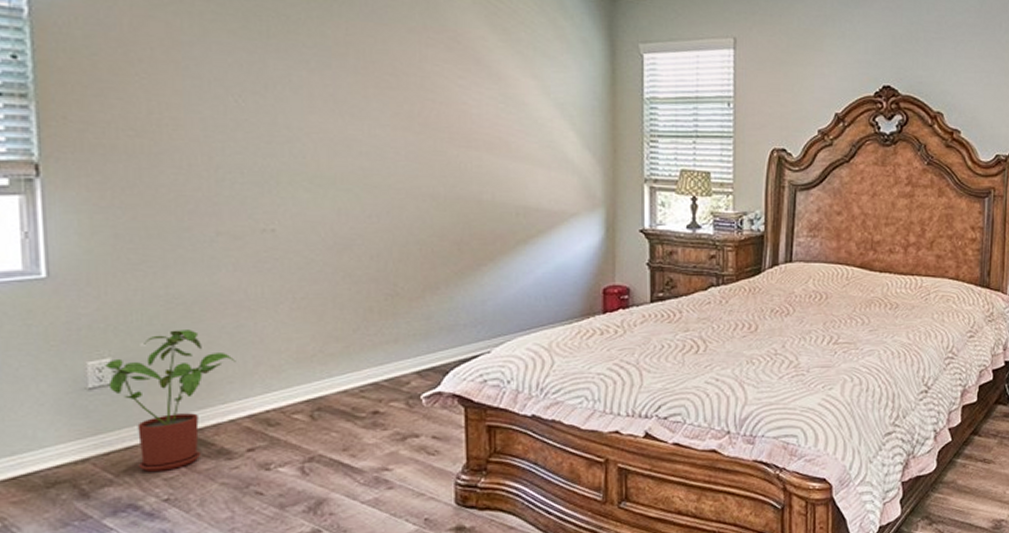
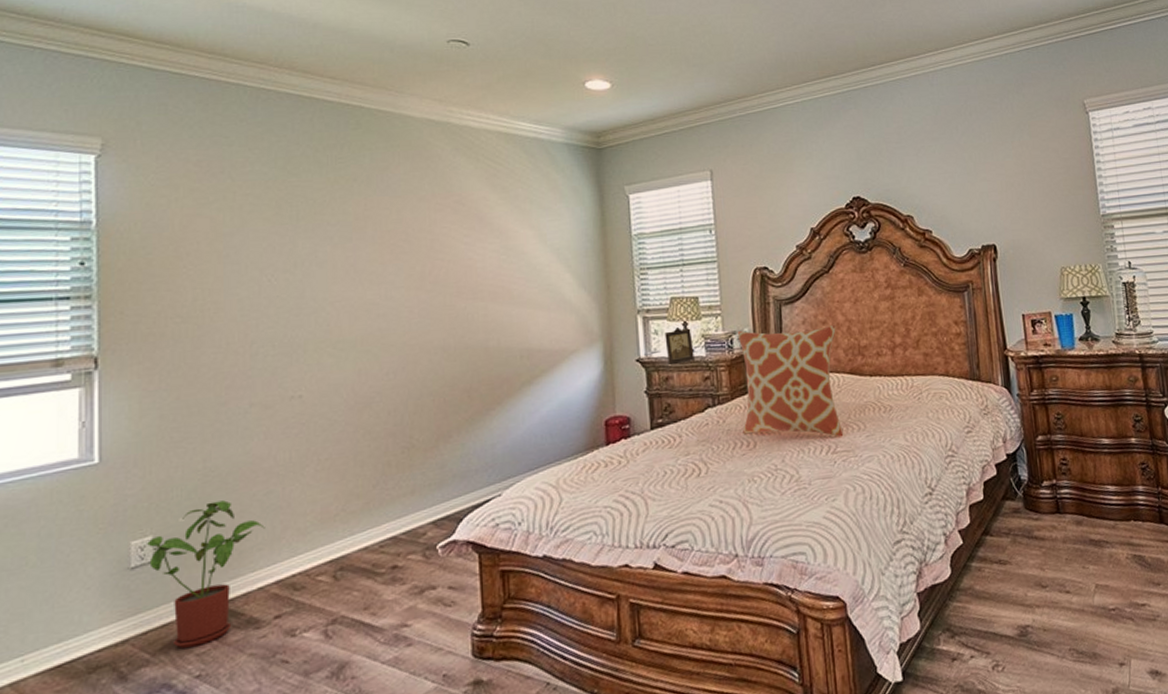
photo frame: none [672,202,701,239] -> present [664,327,694,364]
pillow: none [745,211,850,329] -> present [737,324,844,437]

